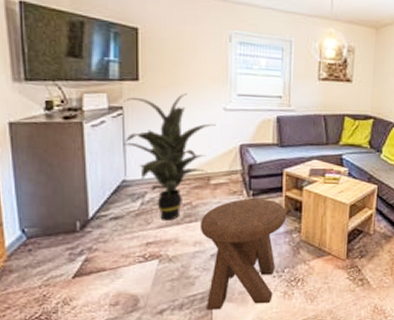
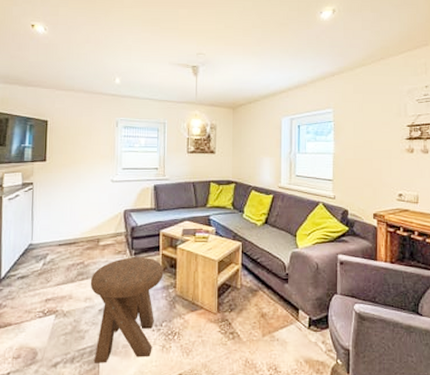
indoor plant: present [123,93,216,220] -> none [31,169,105,278]

